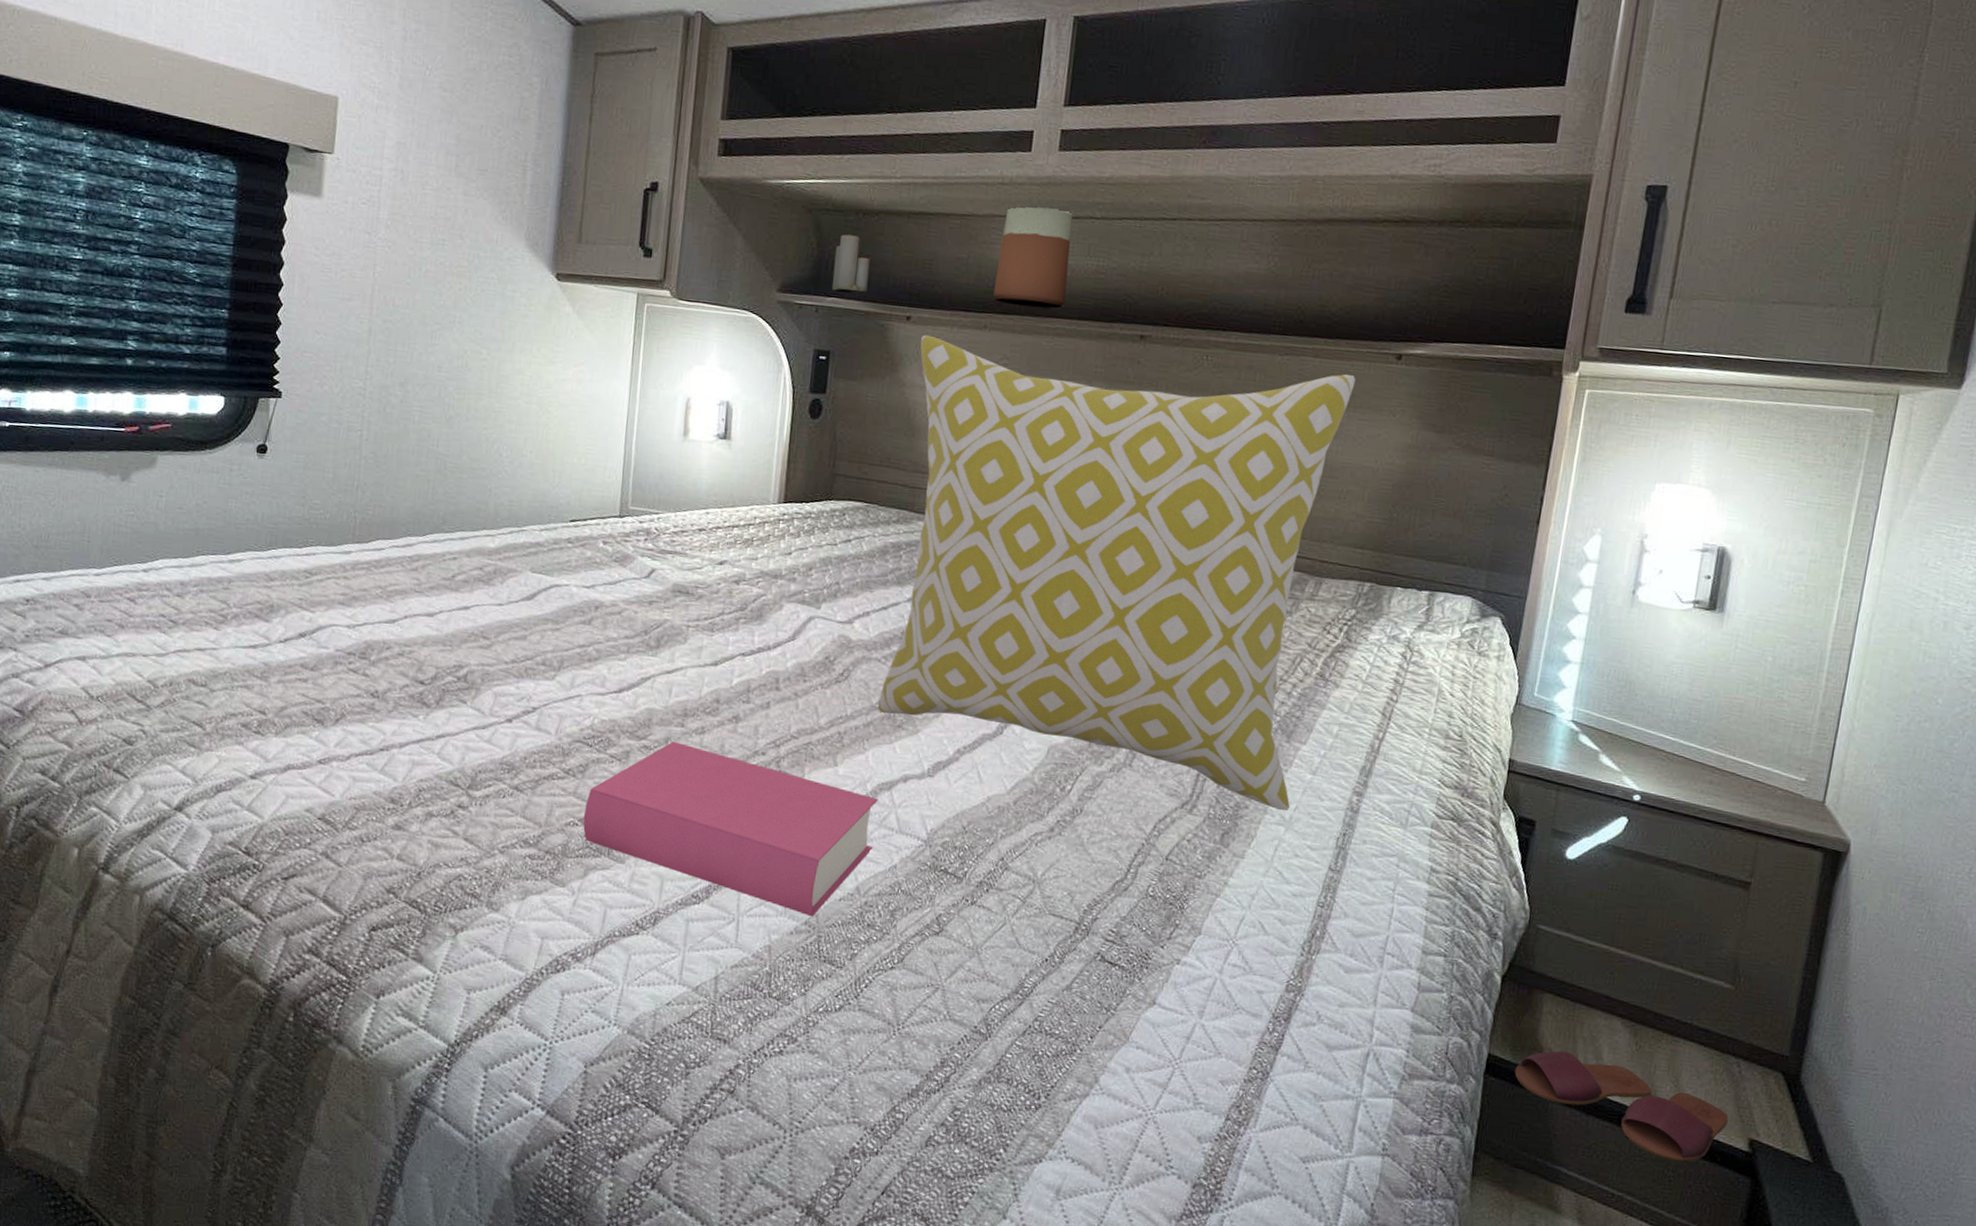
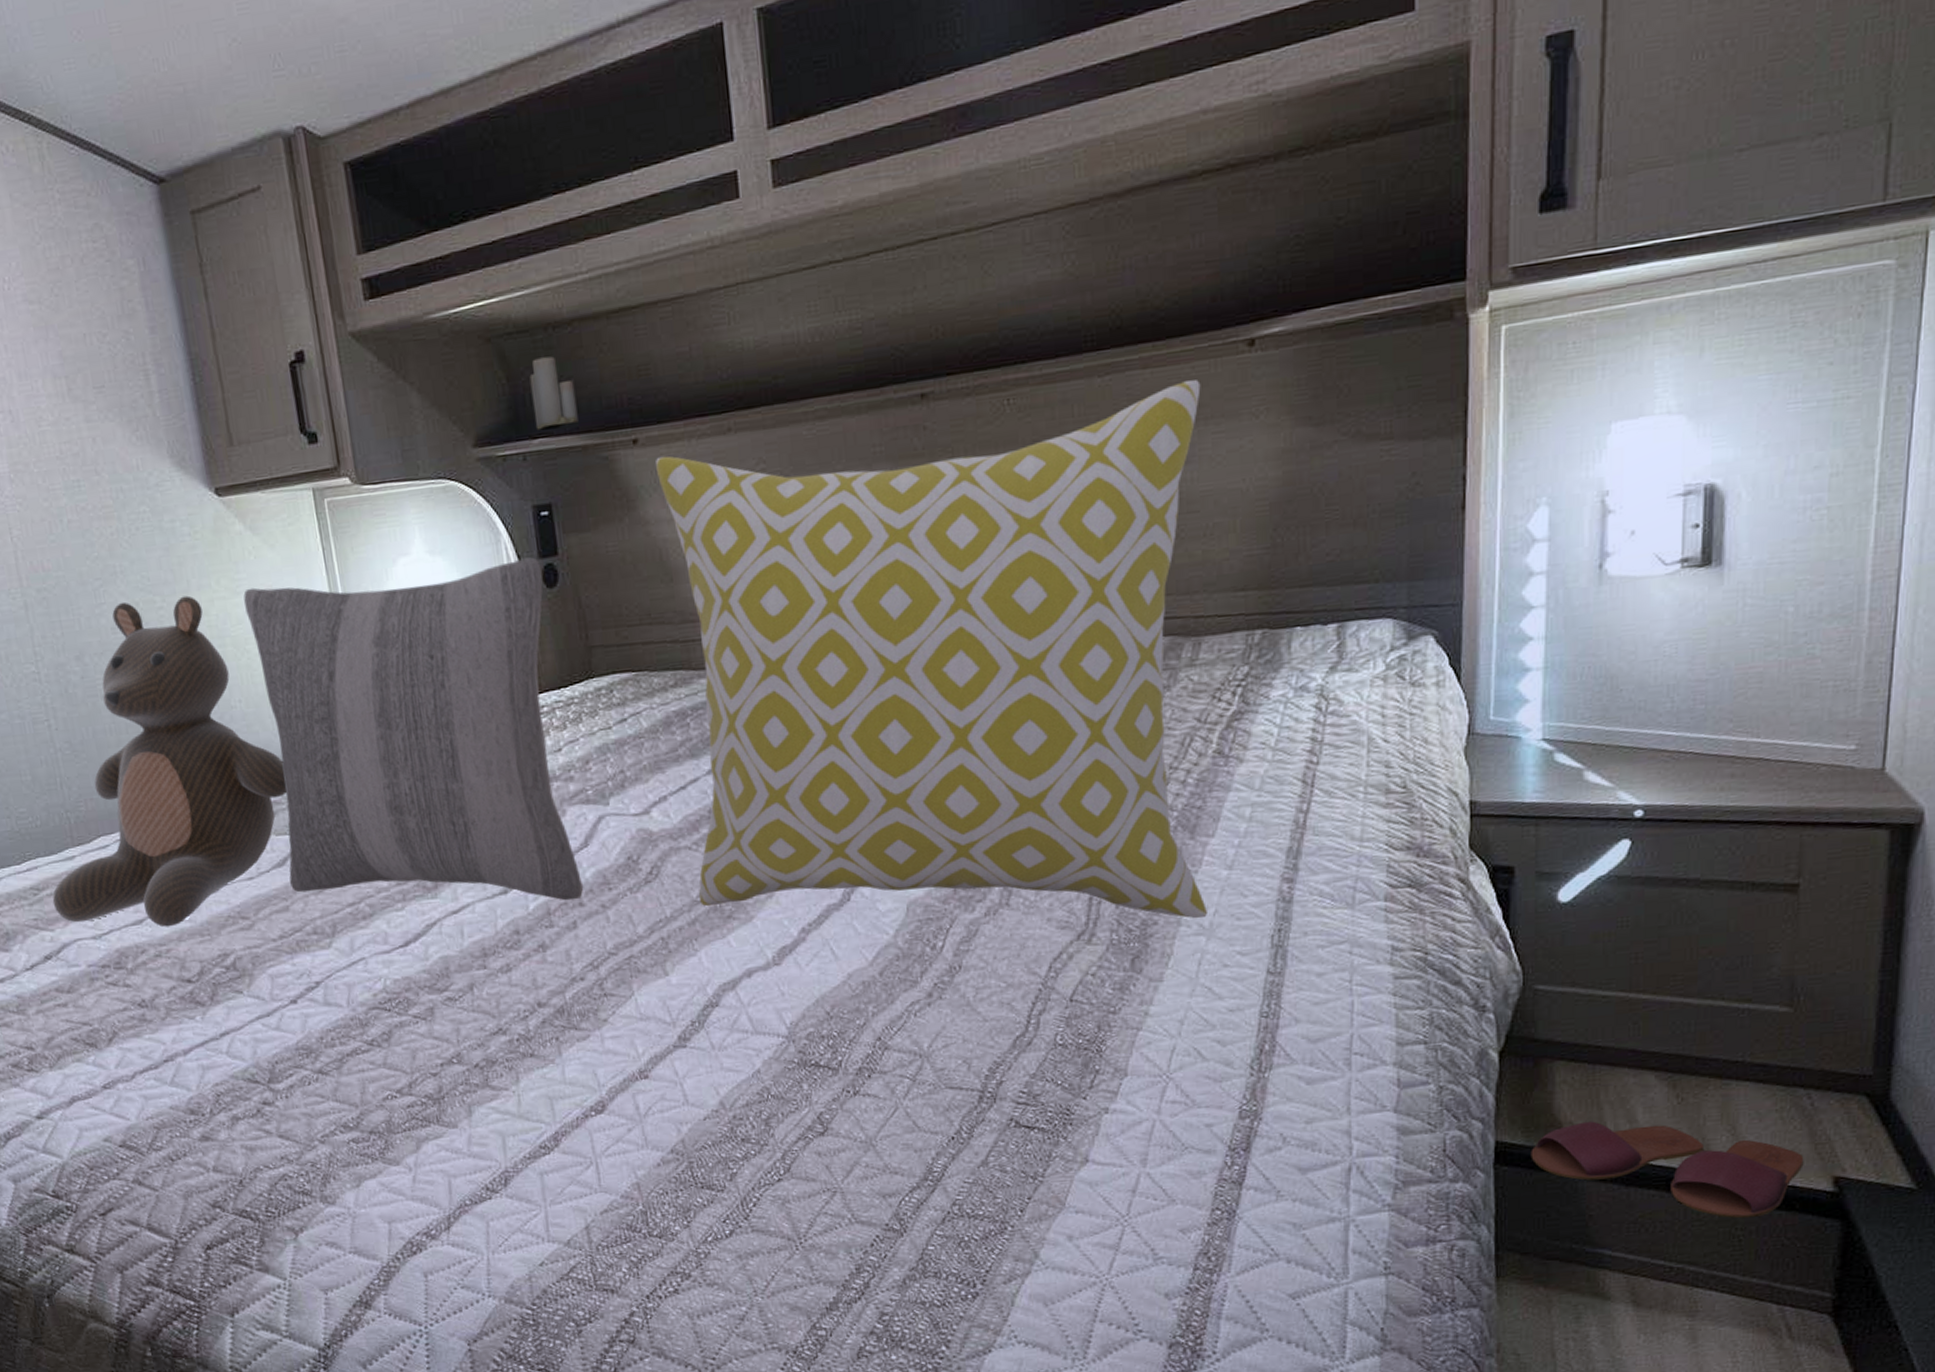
stuffed bear: none [320,347,555,632] -> present [52,595,287,927]
pillow: none [533,360,810,684] -> present [243,557,584,901]
book: present [583,741,878,917] -> none [399,986,729,1144]
vase: present [993,206,1073,309] -> none [723,259,820,396]

